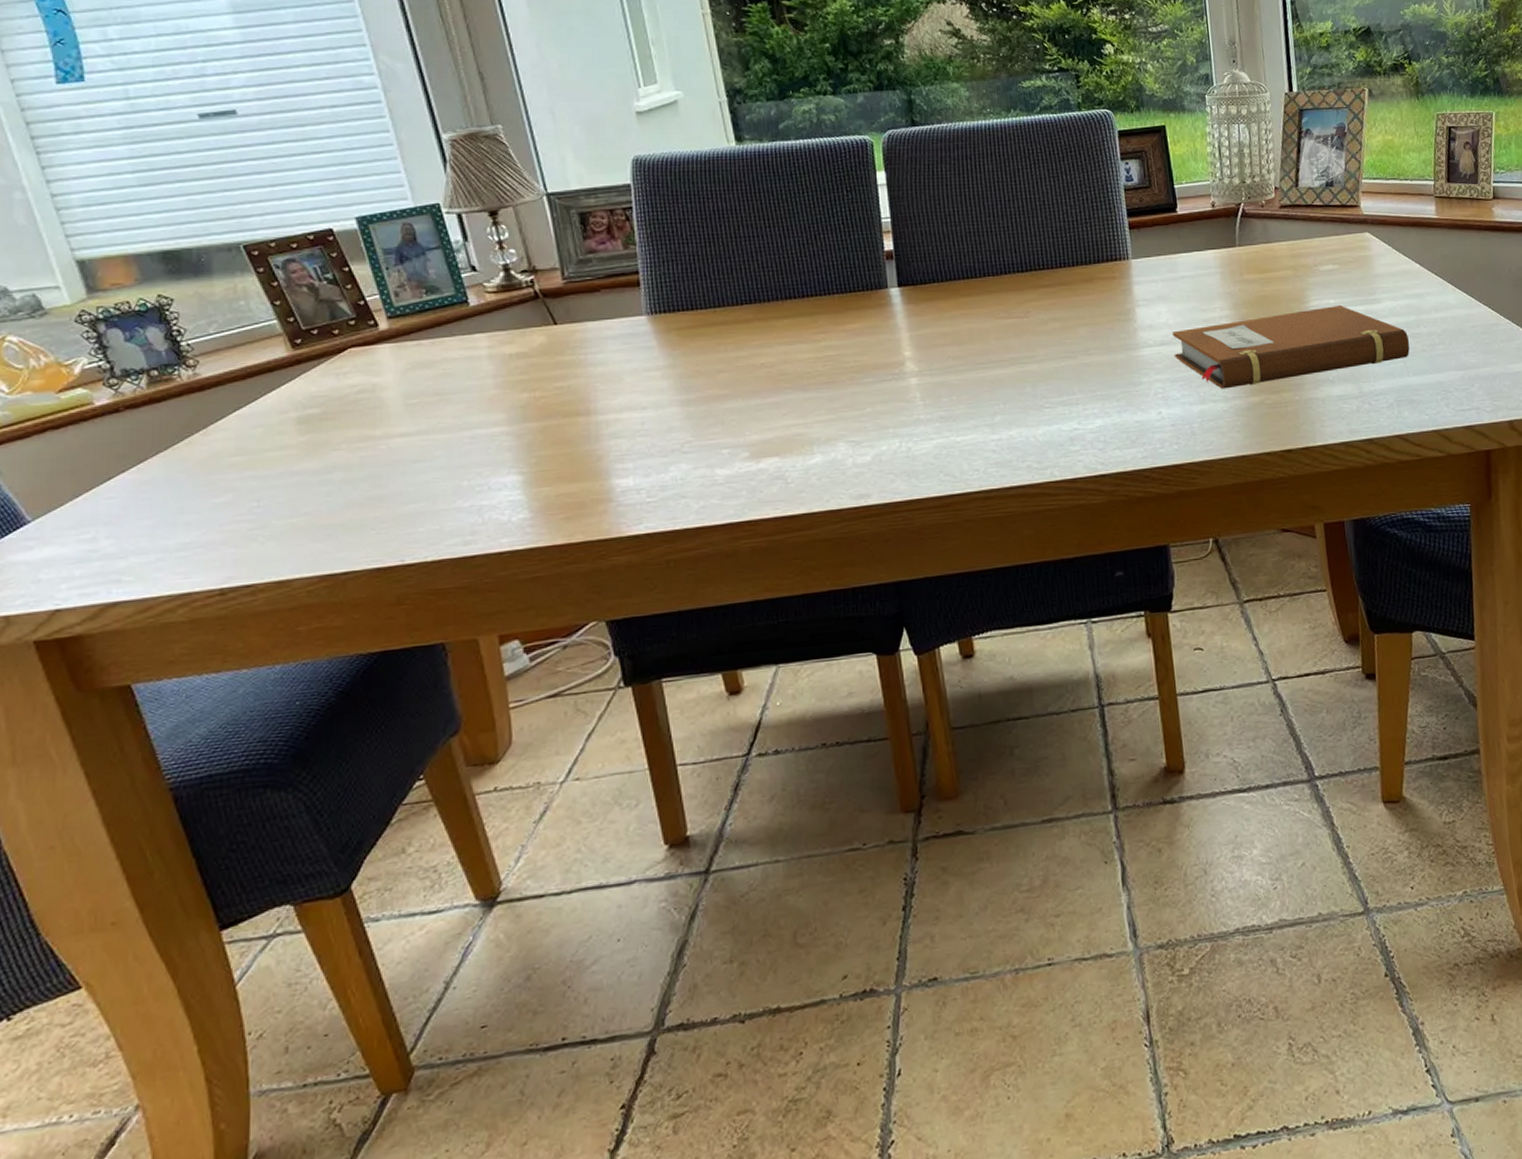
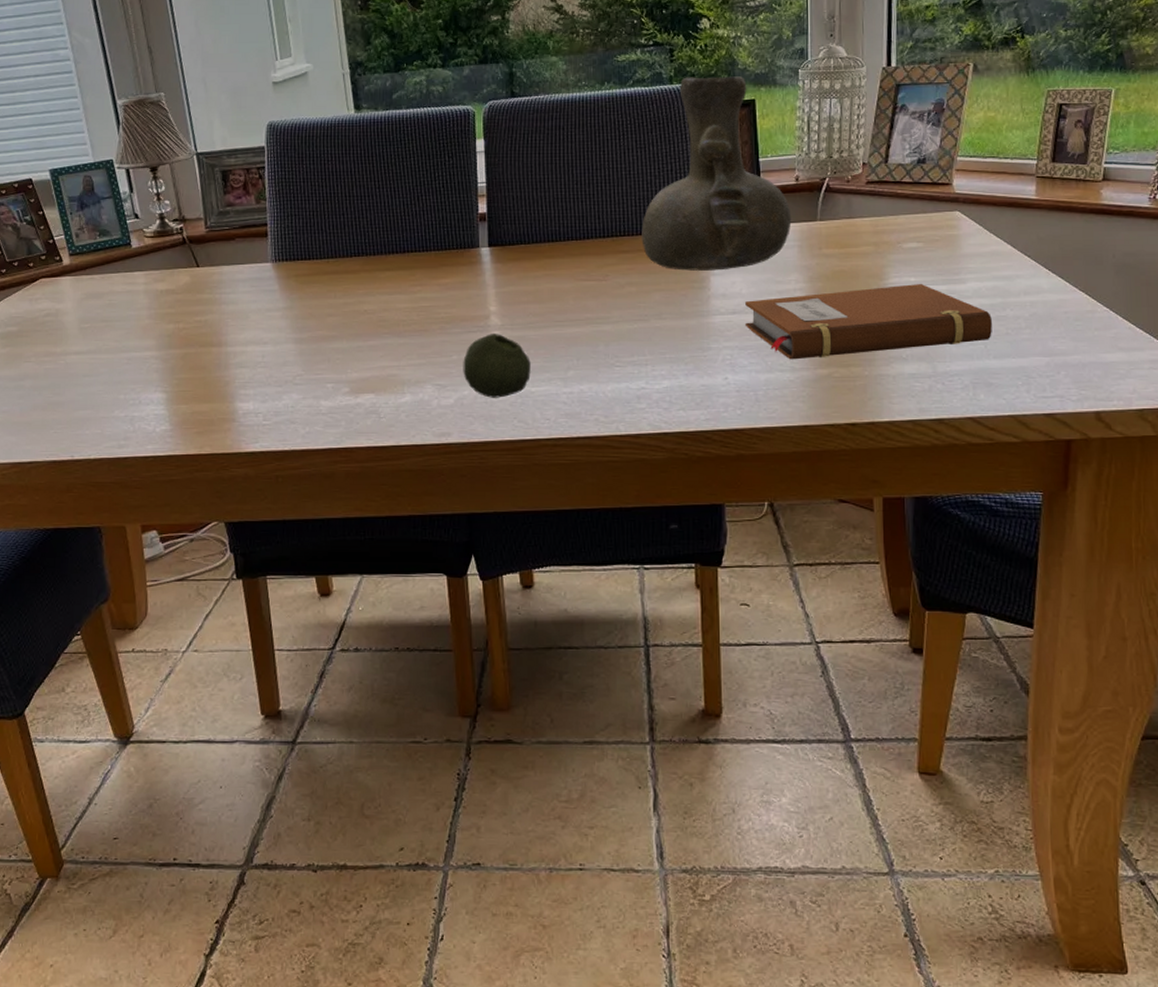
fruit: none [878,381,955,452] -> present [463,334,531,398]
vase: none [1061,102,1212,303] -> present [641,76,792,271]

